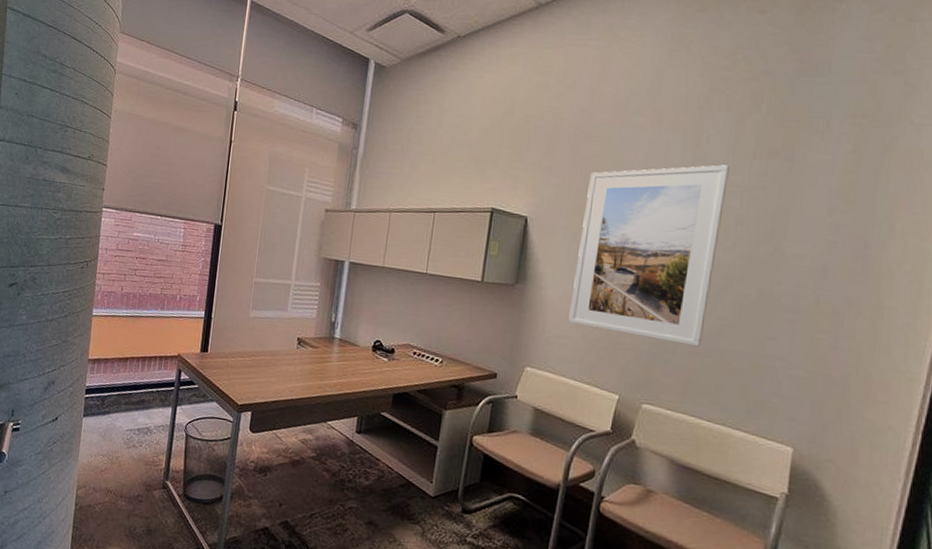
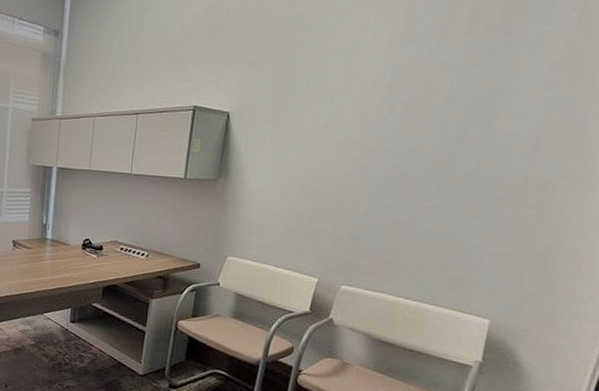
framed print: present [568,164,729,347] -> none [270,44,441,230]

